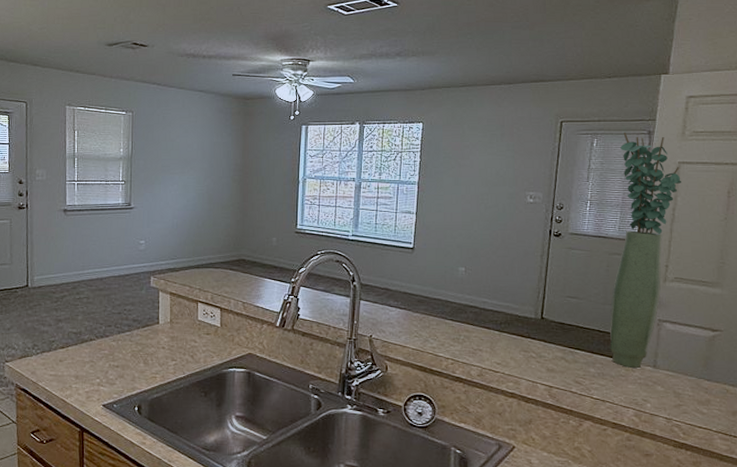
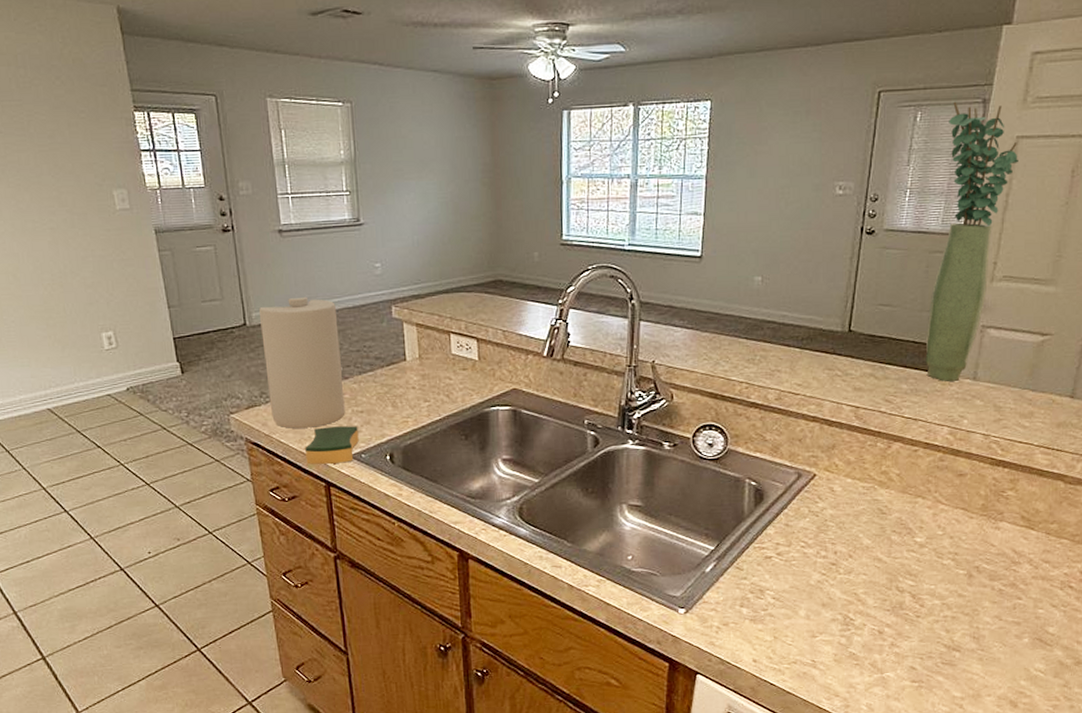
paper towel holder: none [40,265,105,378] -> present [259,296,345,428]
sponge: none [65,378,113,412] -> present [305,426,359,465]

